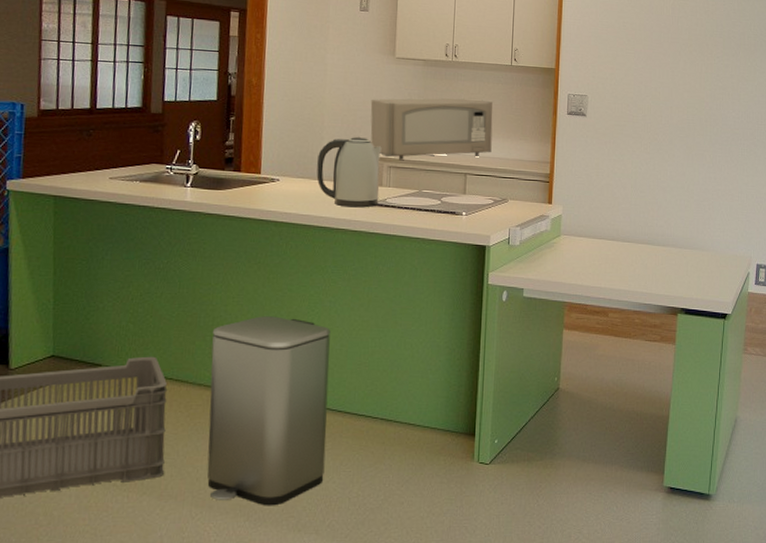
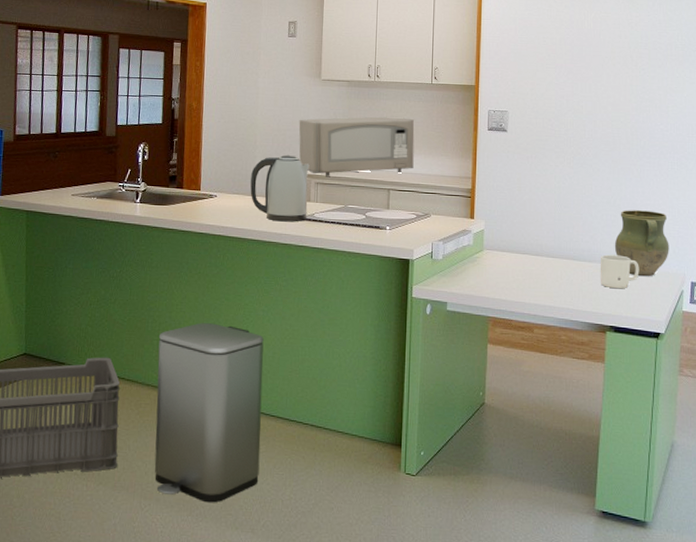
mug: none [672,238,710,272] -> present [600,254,639,289]
ceramic jug: none [687,195,738,260] -> present [614,210,669,277]

